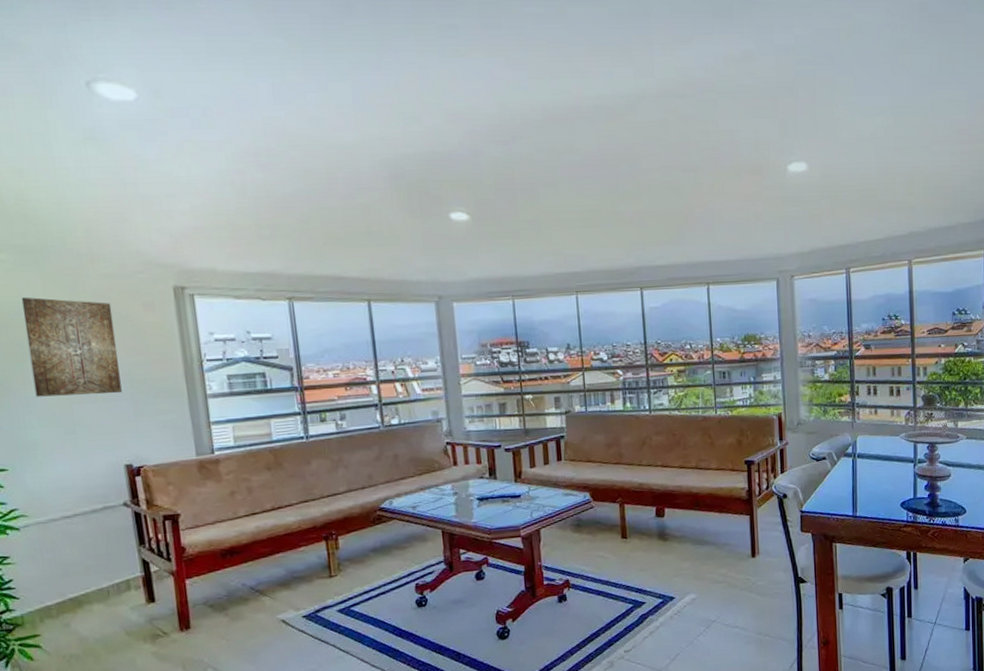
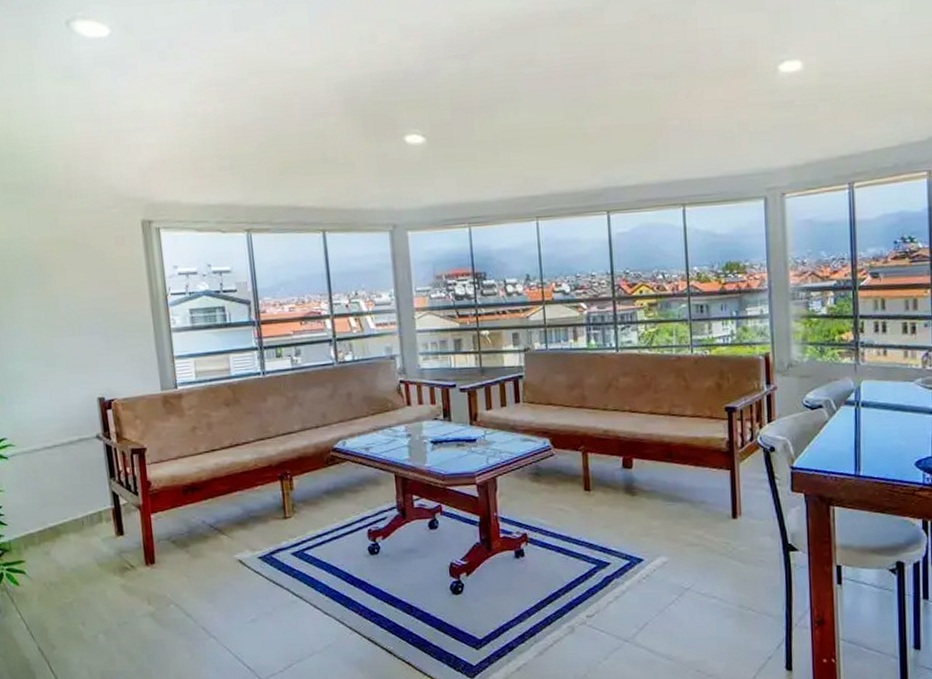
wall art: present [21,296,122,397] -> none [10,233,96,330]

